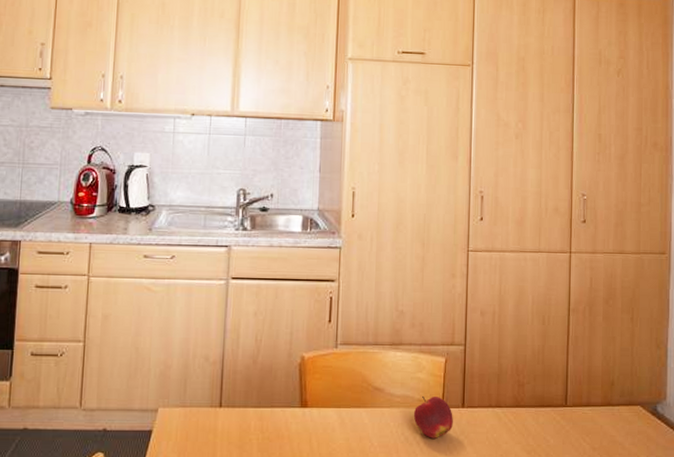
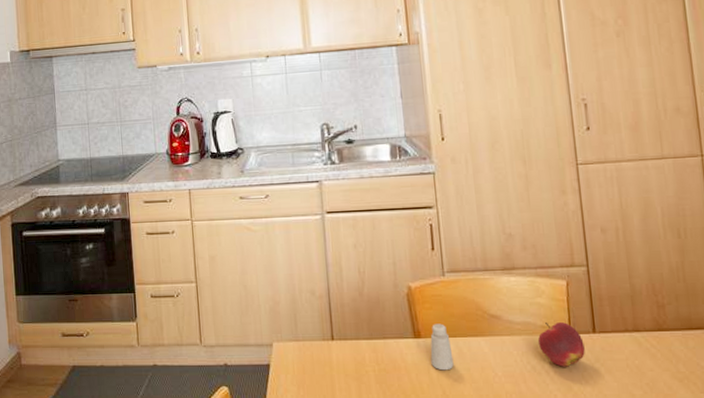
saltshaker: none [313,394,335,440] -> present [430,323,454,371]

